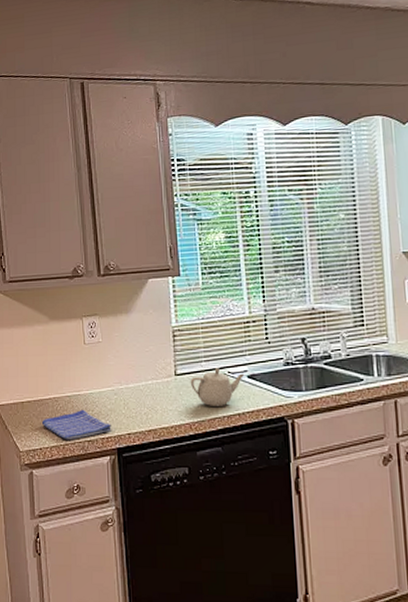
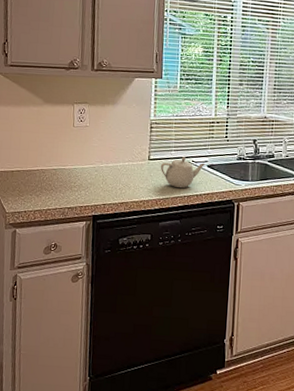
dish towel: present [41,409,111,440] -> none [28,181,90,206]

